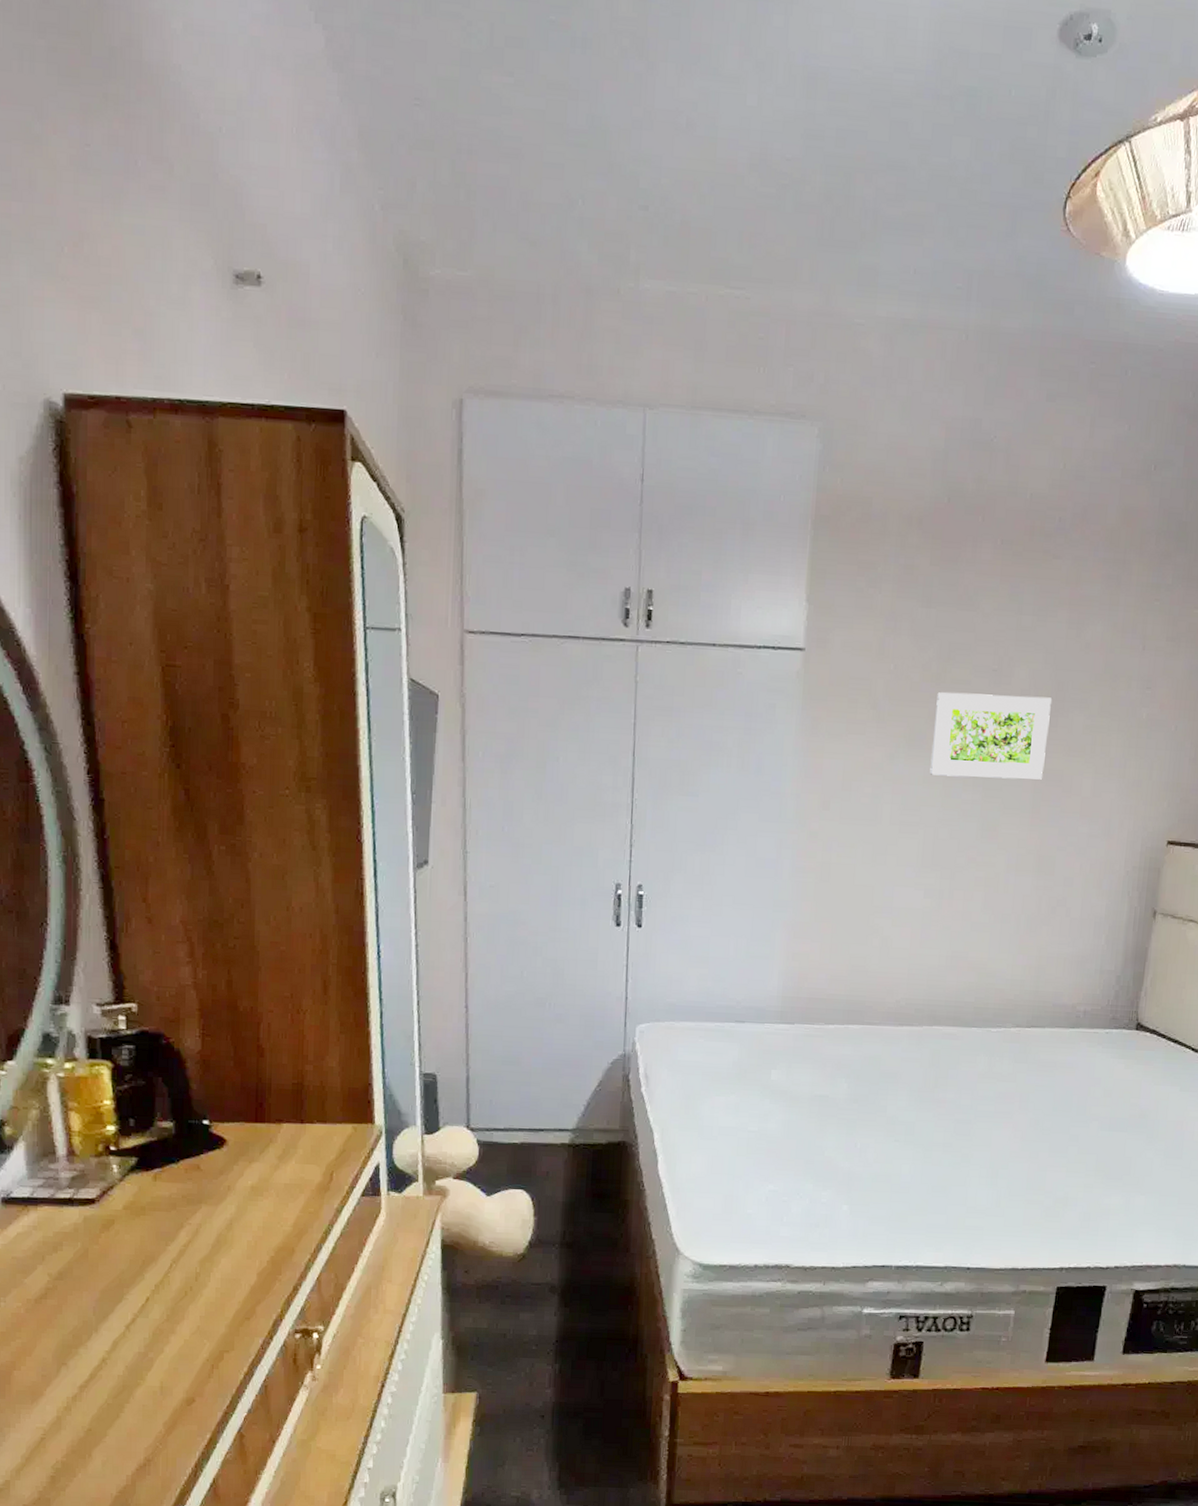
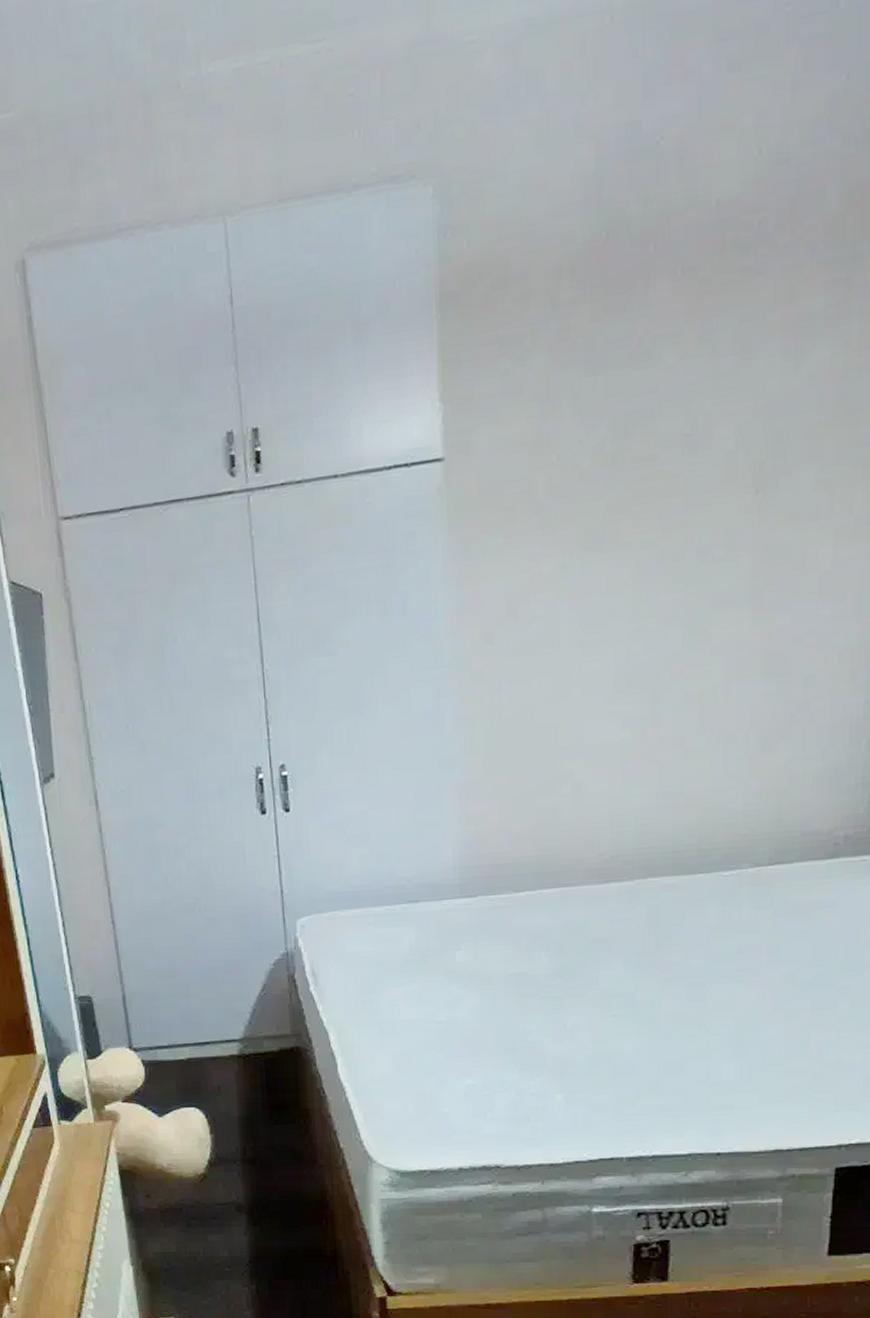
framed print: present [929,692,1052,780] -> none [614,454,767,580]

